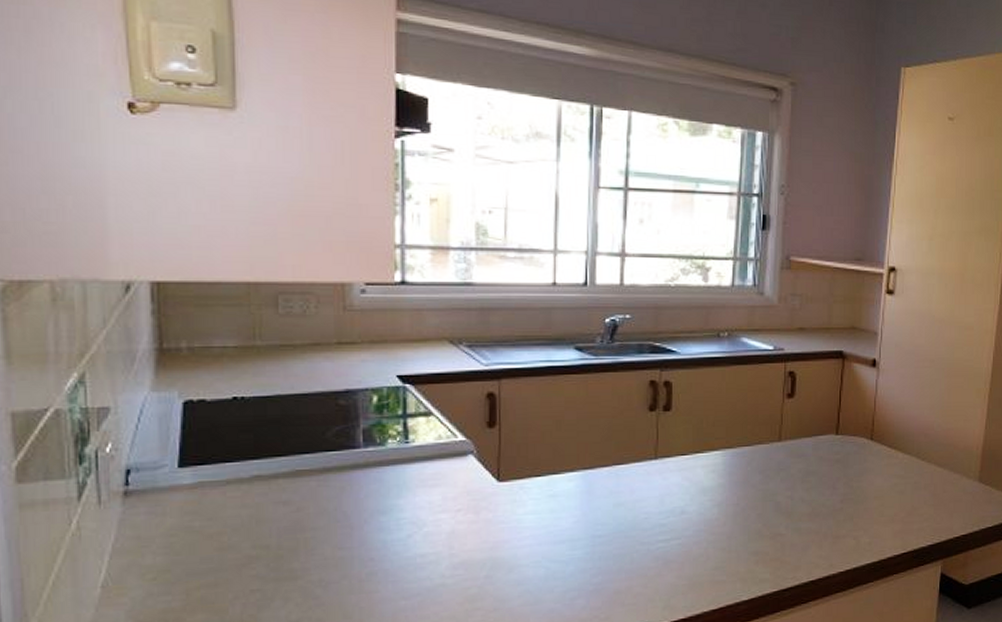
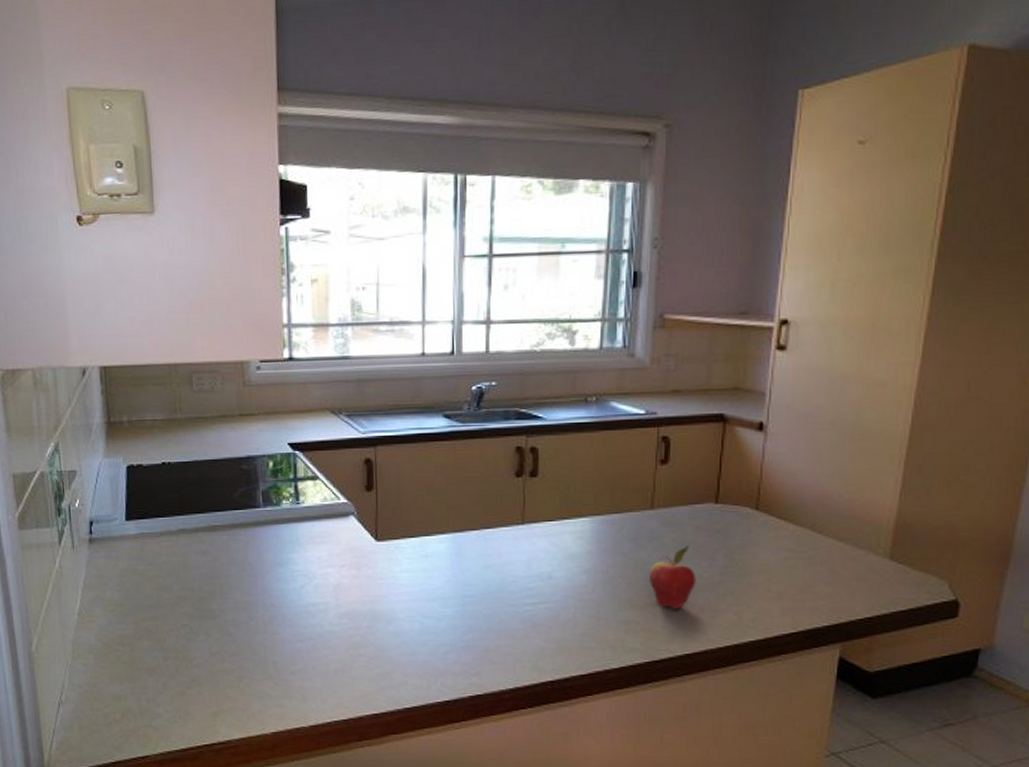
fruit: none [777,475,820,538] -> present [649,545,696,610]

